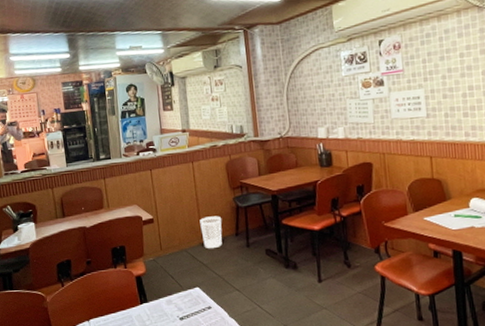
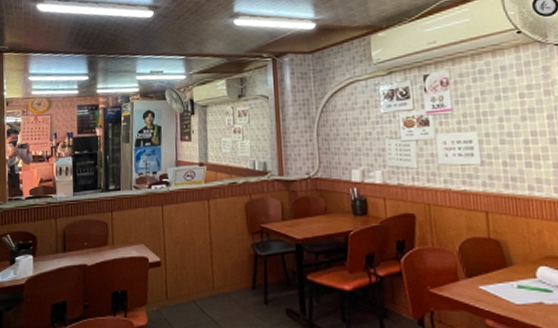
wastebasket: present [199,216,223,249] -> none [212,264,238,303]

